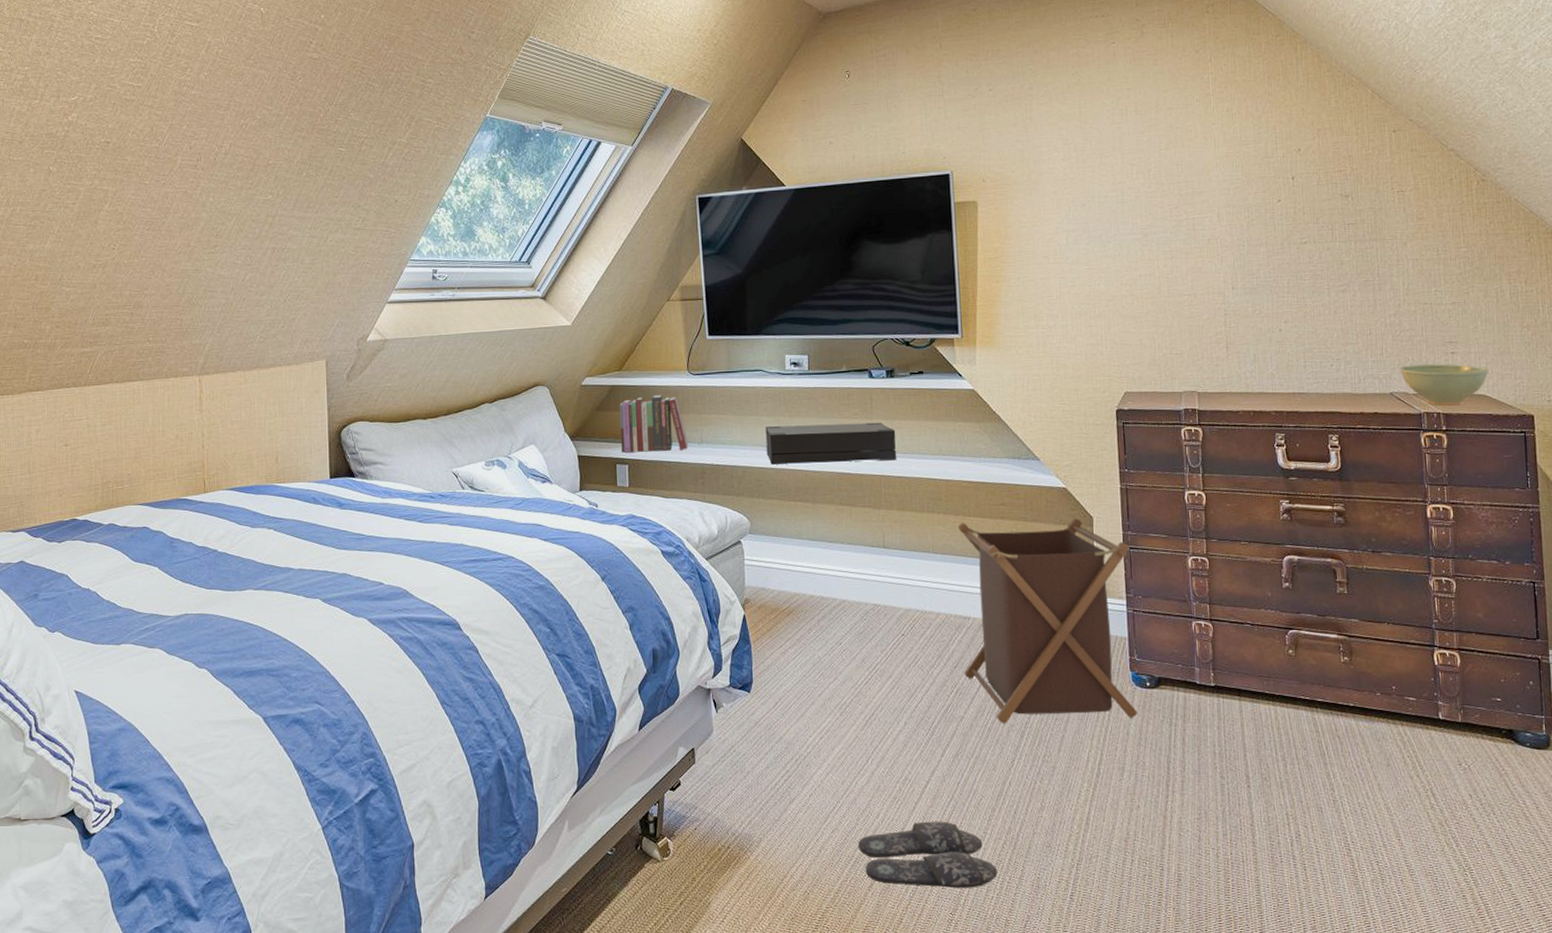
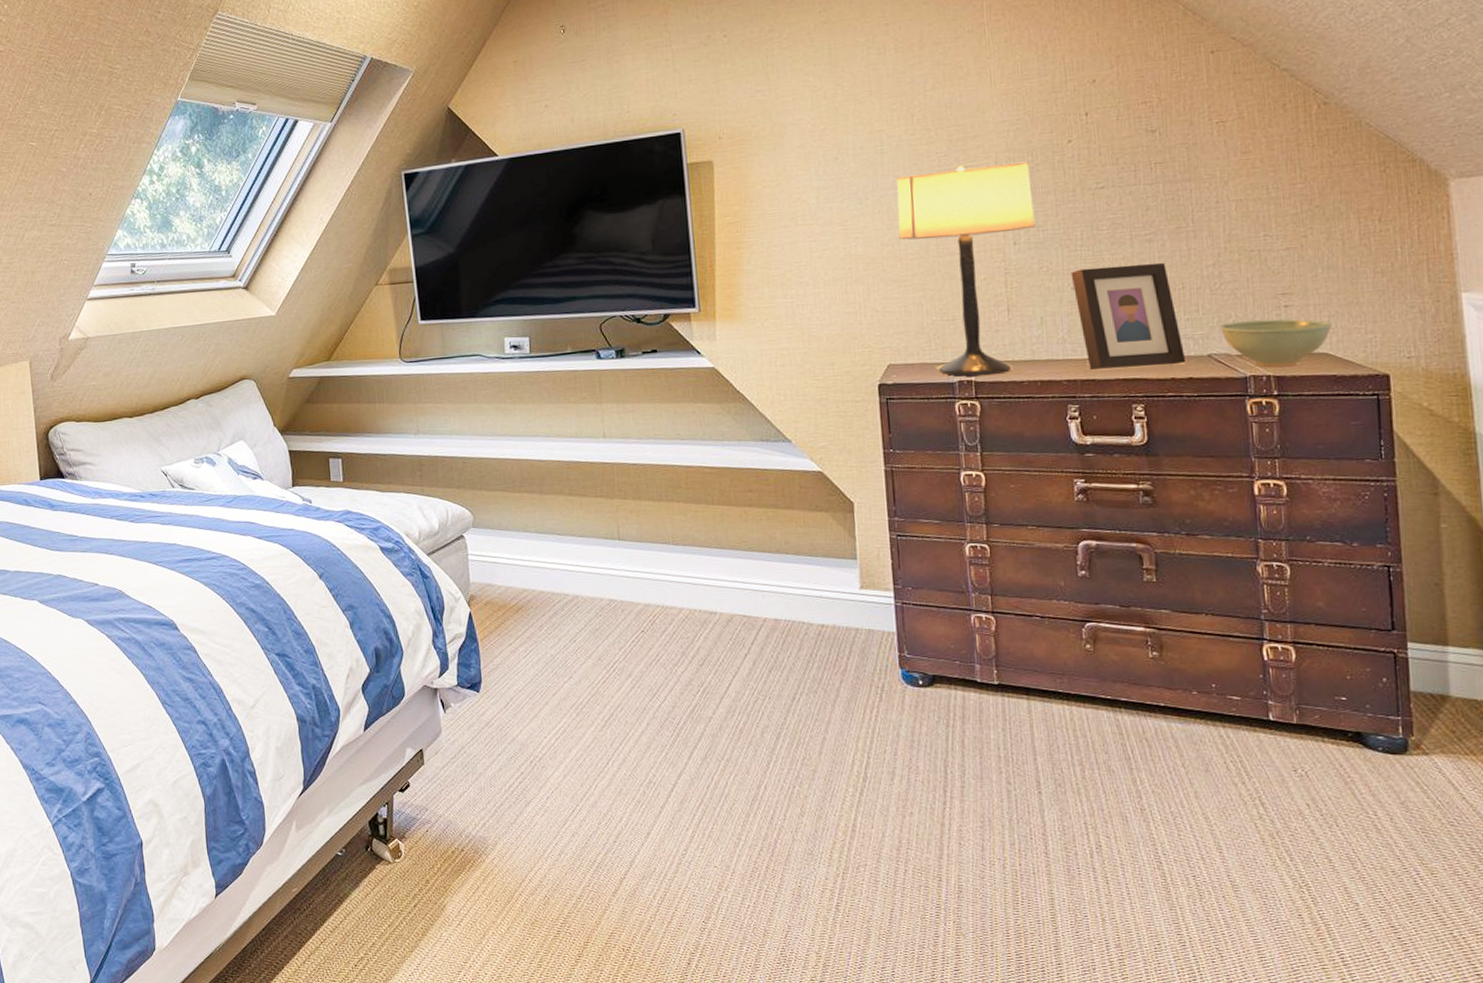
books: present [619,394,688,453] -> none [329,384,404,446]
game console: present [765,422,896,465] -> none [485,406,630,455]
slippers: present [858,821,997,889] -> none [600,826,753,896]
laundry basket: present [957,518,1137,724] -> none [700,504,909,725]
table lamp: none [1134,216,1251,406] -> present [896,161,1037,377]
picture frame: none [1279,310,1373,403] -> present [1071,262,1187,370]

